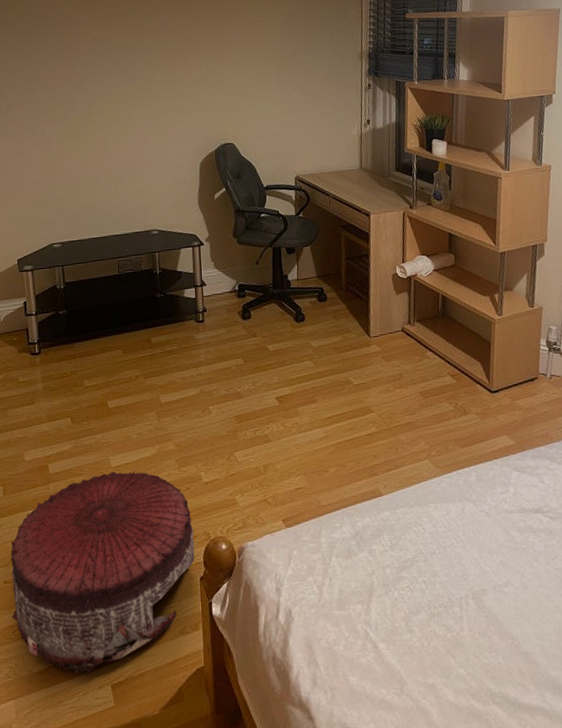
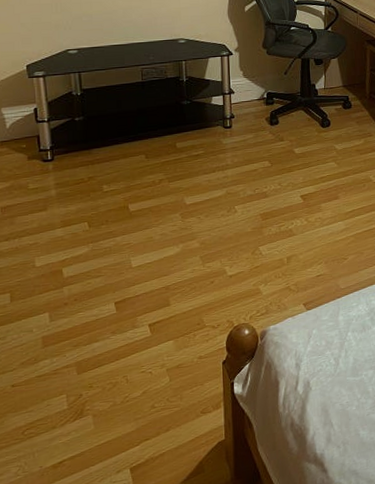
pouf: present [10,471,195,676] -> none [19,269,218,463]

